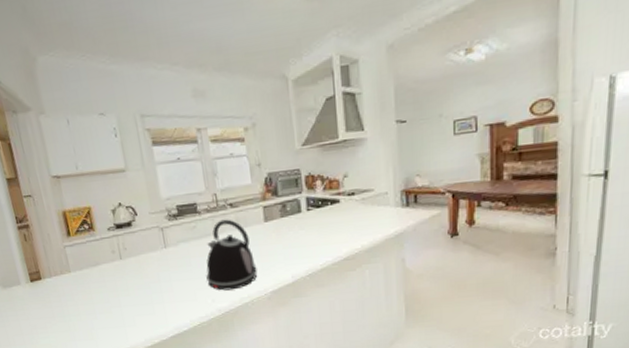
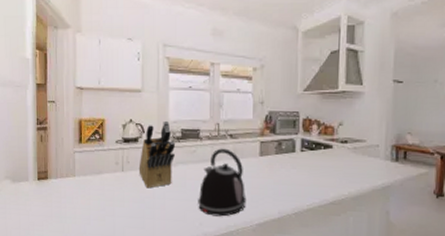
knife block: none [136,198,176,273] -> present [138,120,176,189]

